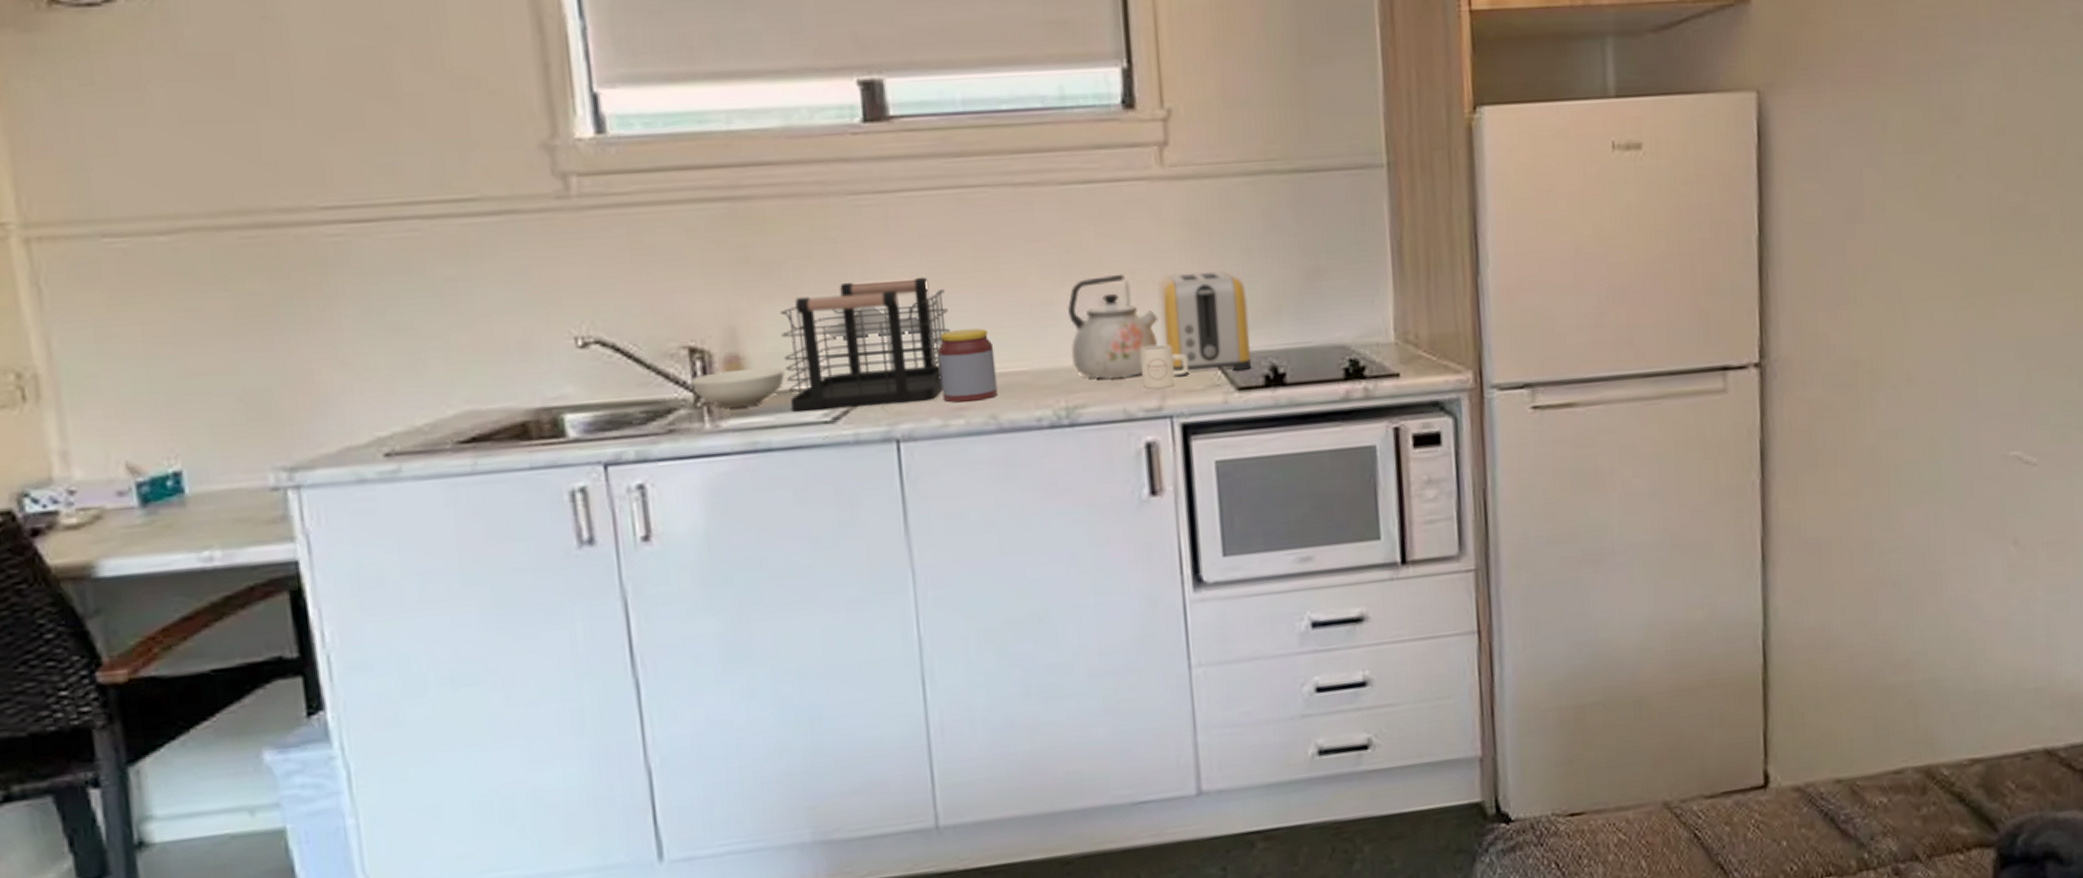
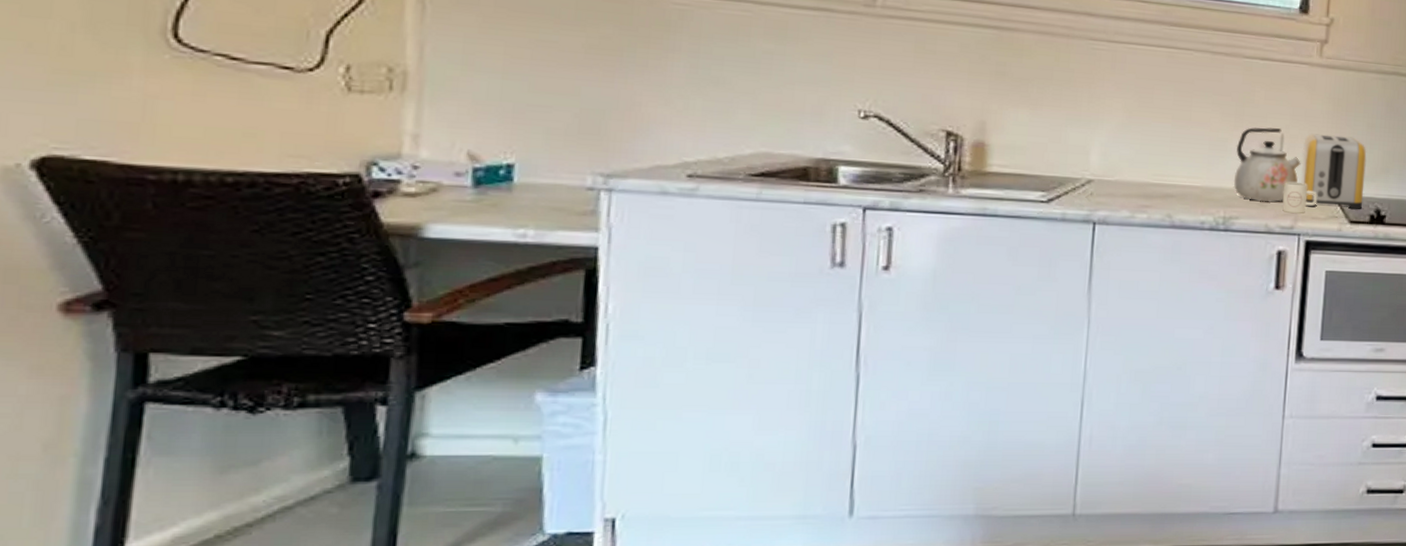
bowl: present [690,367,787,408] -> none [943,152,1019,181]
dish rack: present [781,278,951,413] -> none [1018,103,1148,198]
jar: present [938,328,998,404] -> none [1133,149,1178,204]

